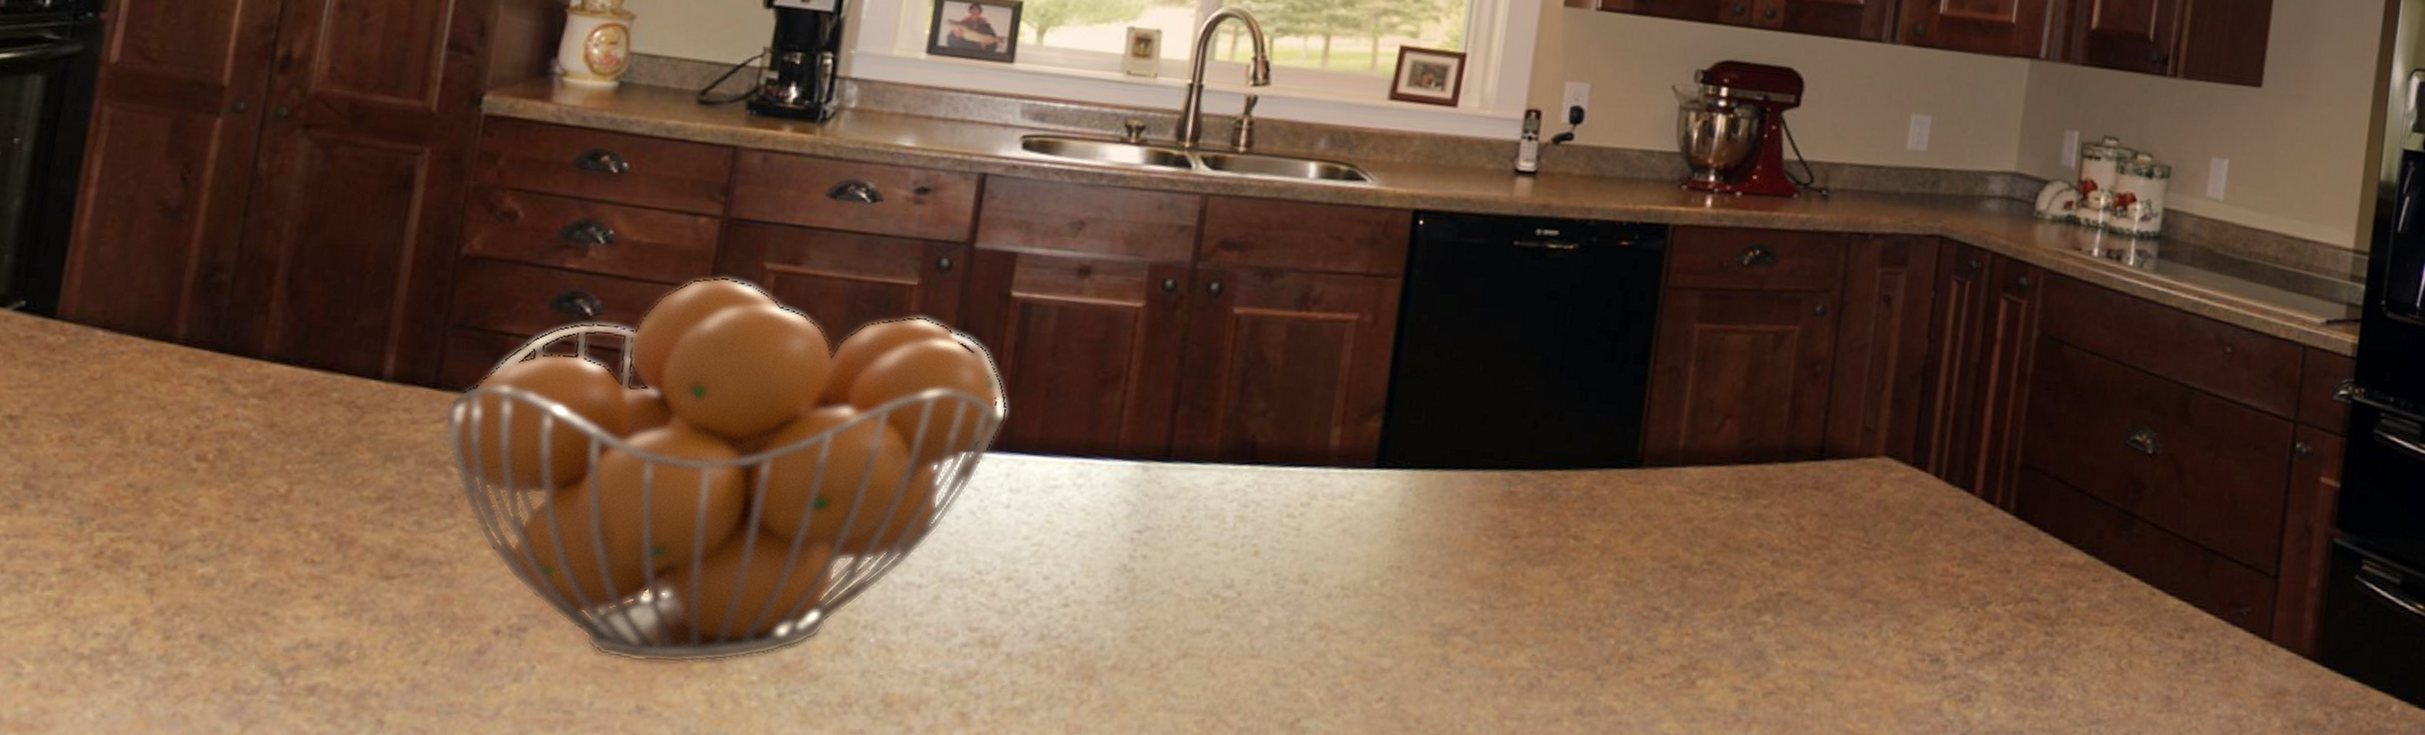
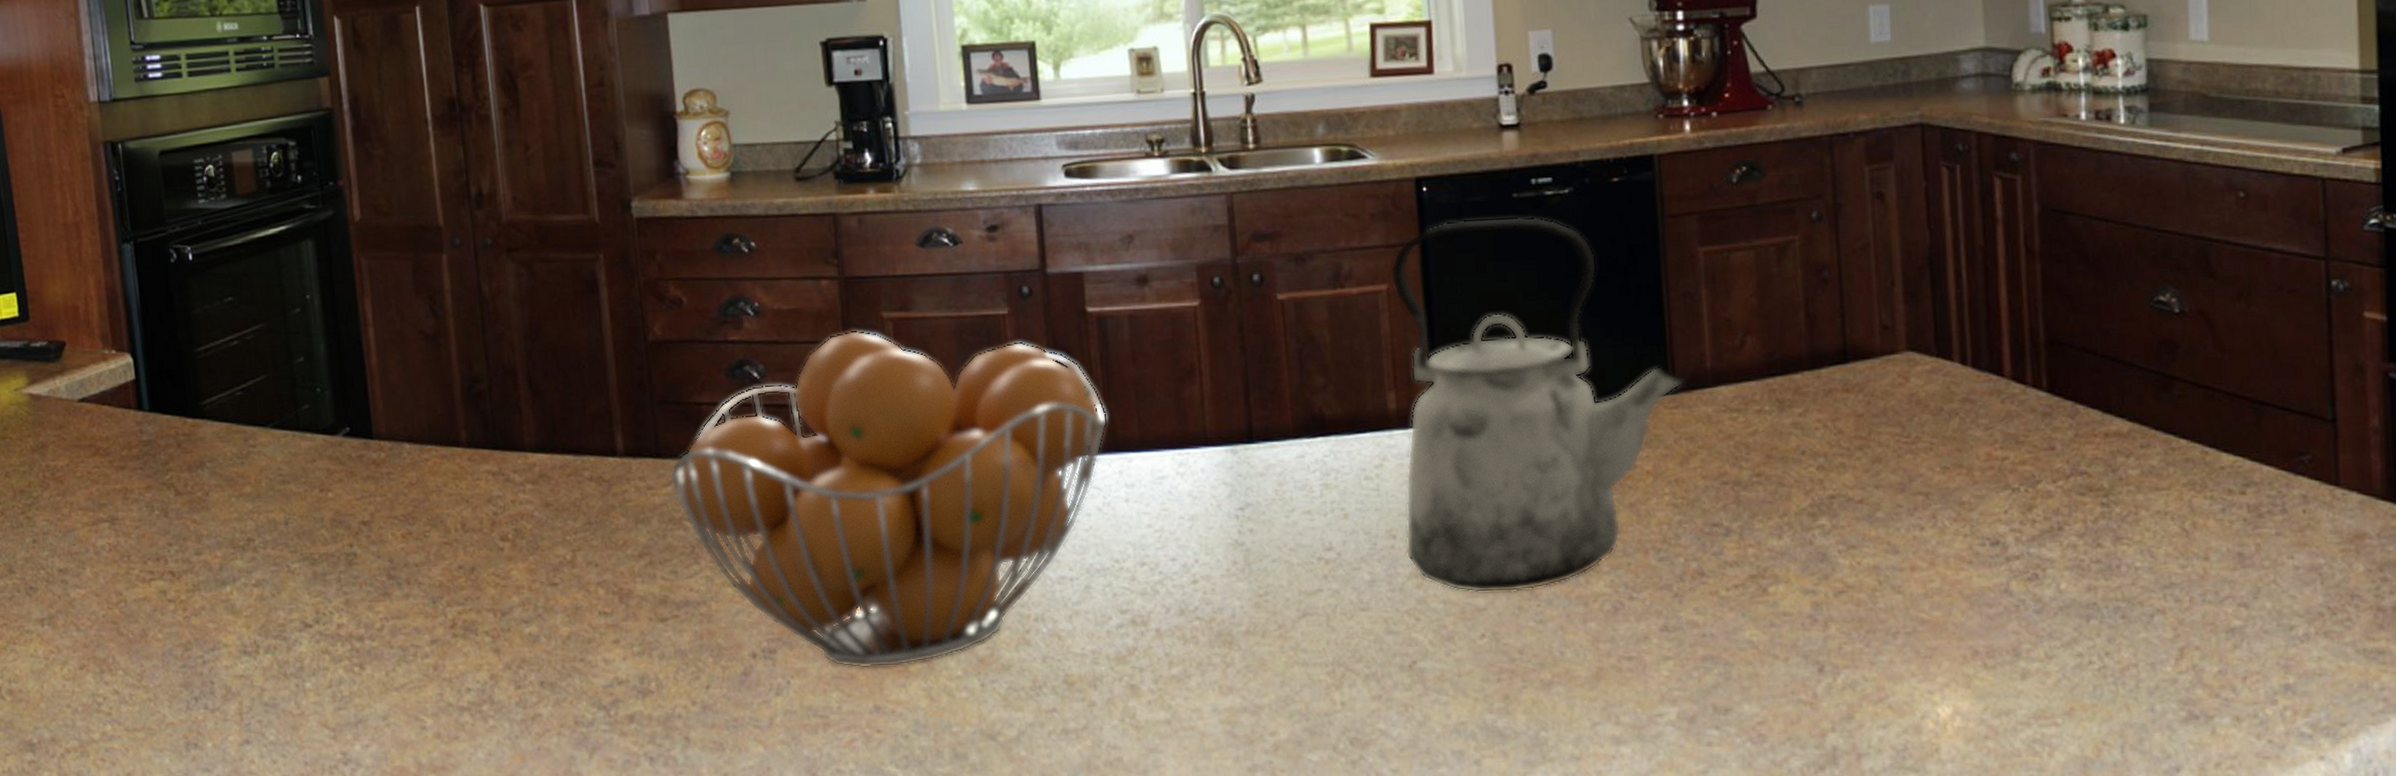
kettle: none [1314,259,1655,656] -> present [1390,216,1685,593]

